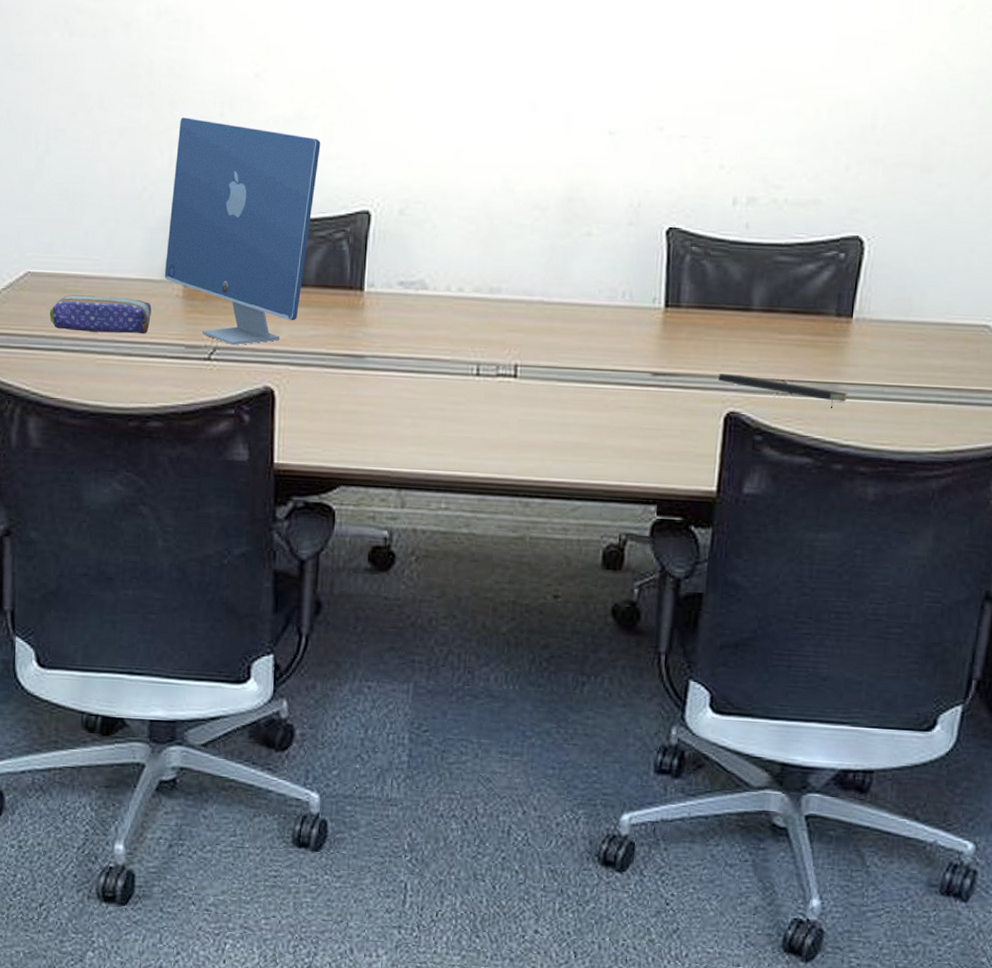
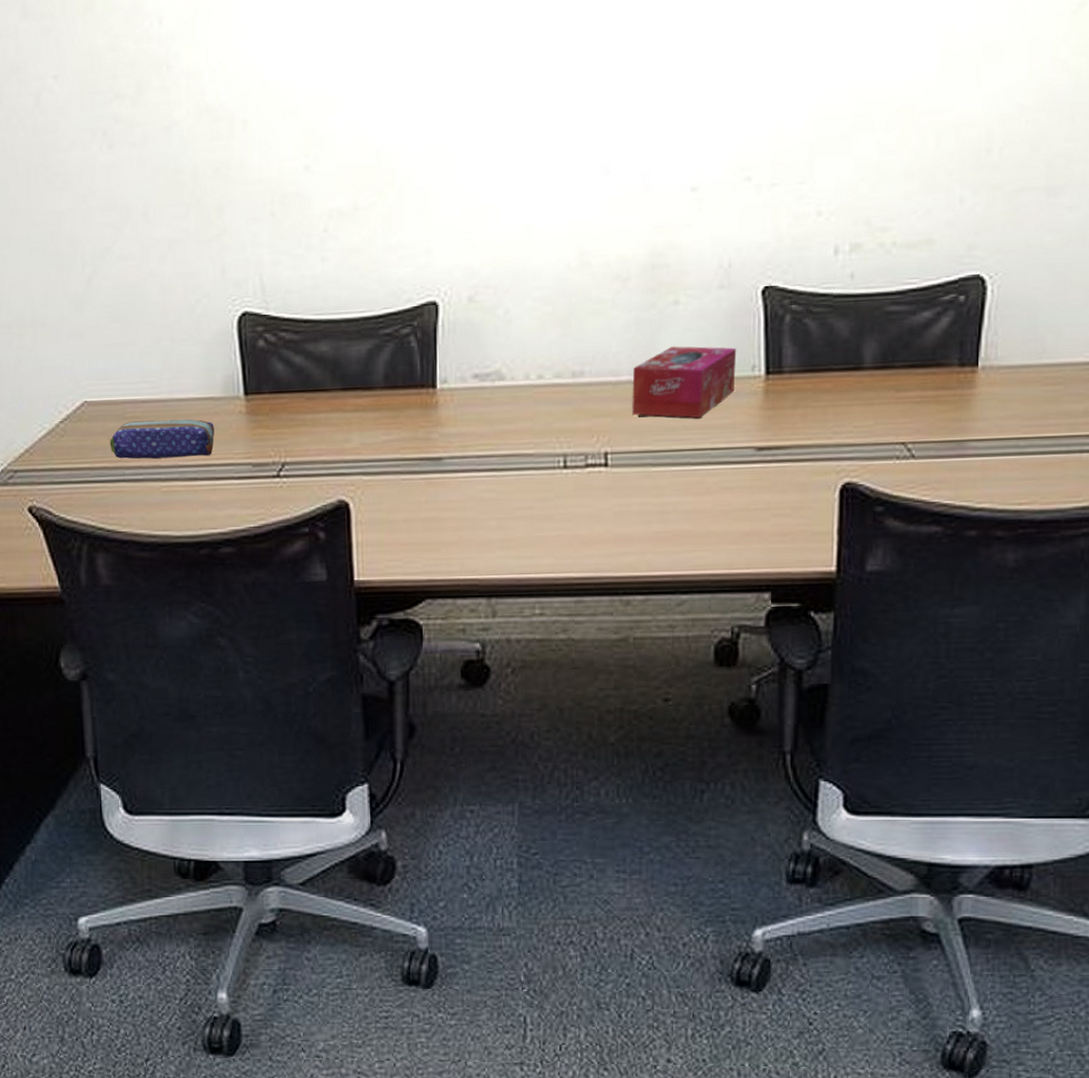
computer monitor: present [164,117,321,346] -> none [225,221,380,460]
tissue box: none [542,273,641,342] -> present [632,346,737,419]
notepad: present [718,374,847,408] -> none [830,441,977,469]

